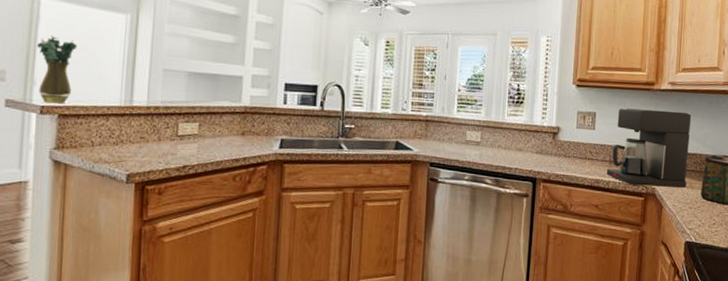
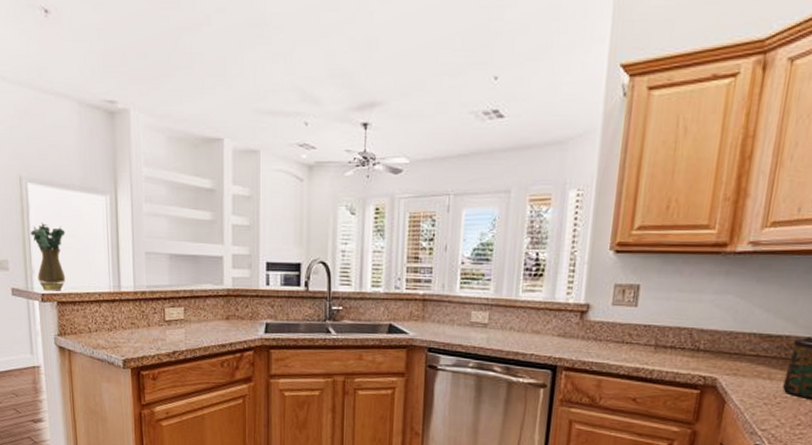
coffee maker: present [606,108,692,188] -> none [649,278,780,379]

